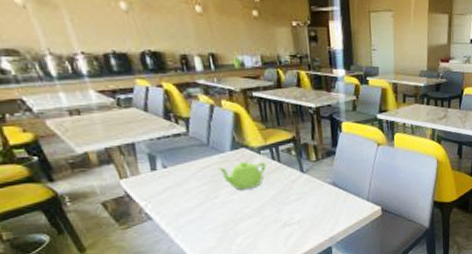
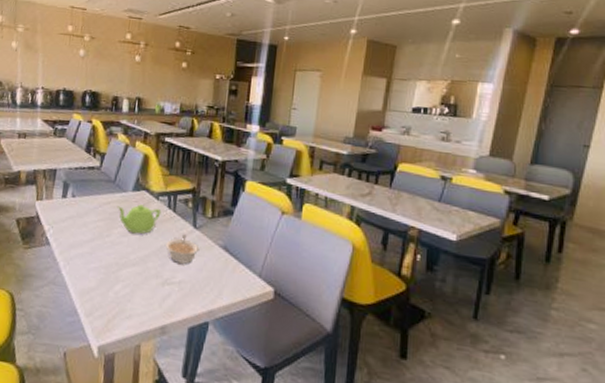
legume: none [278,180,311,206] -> present [166,234,200,264]

